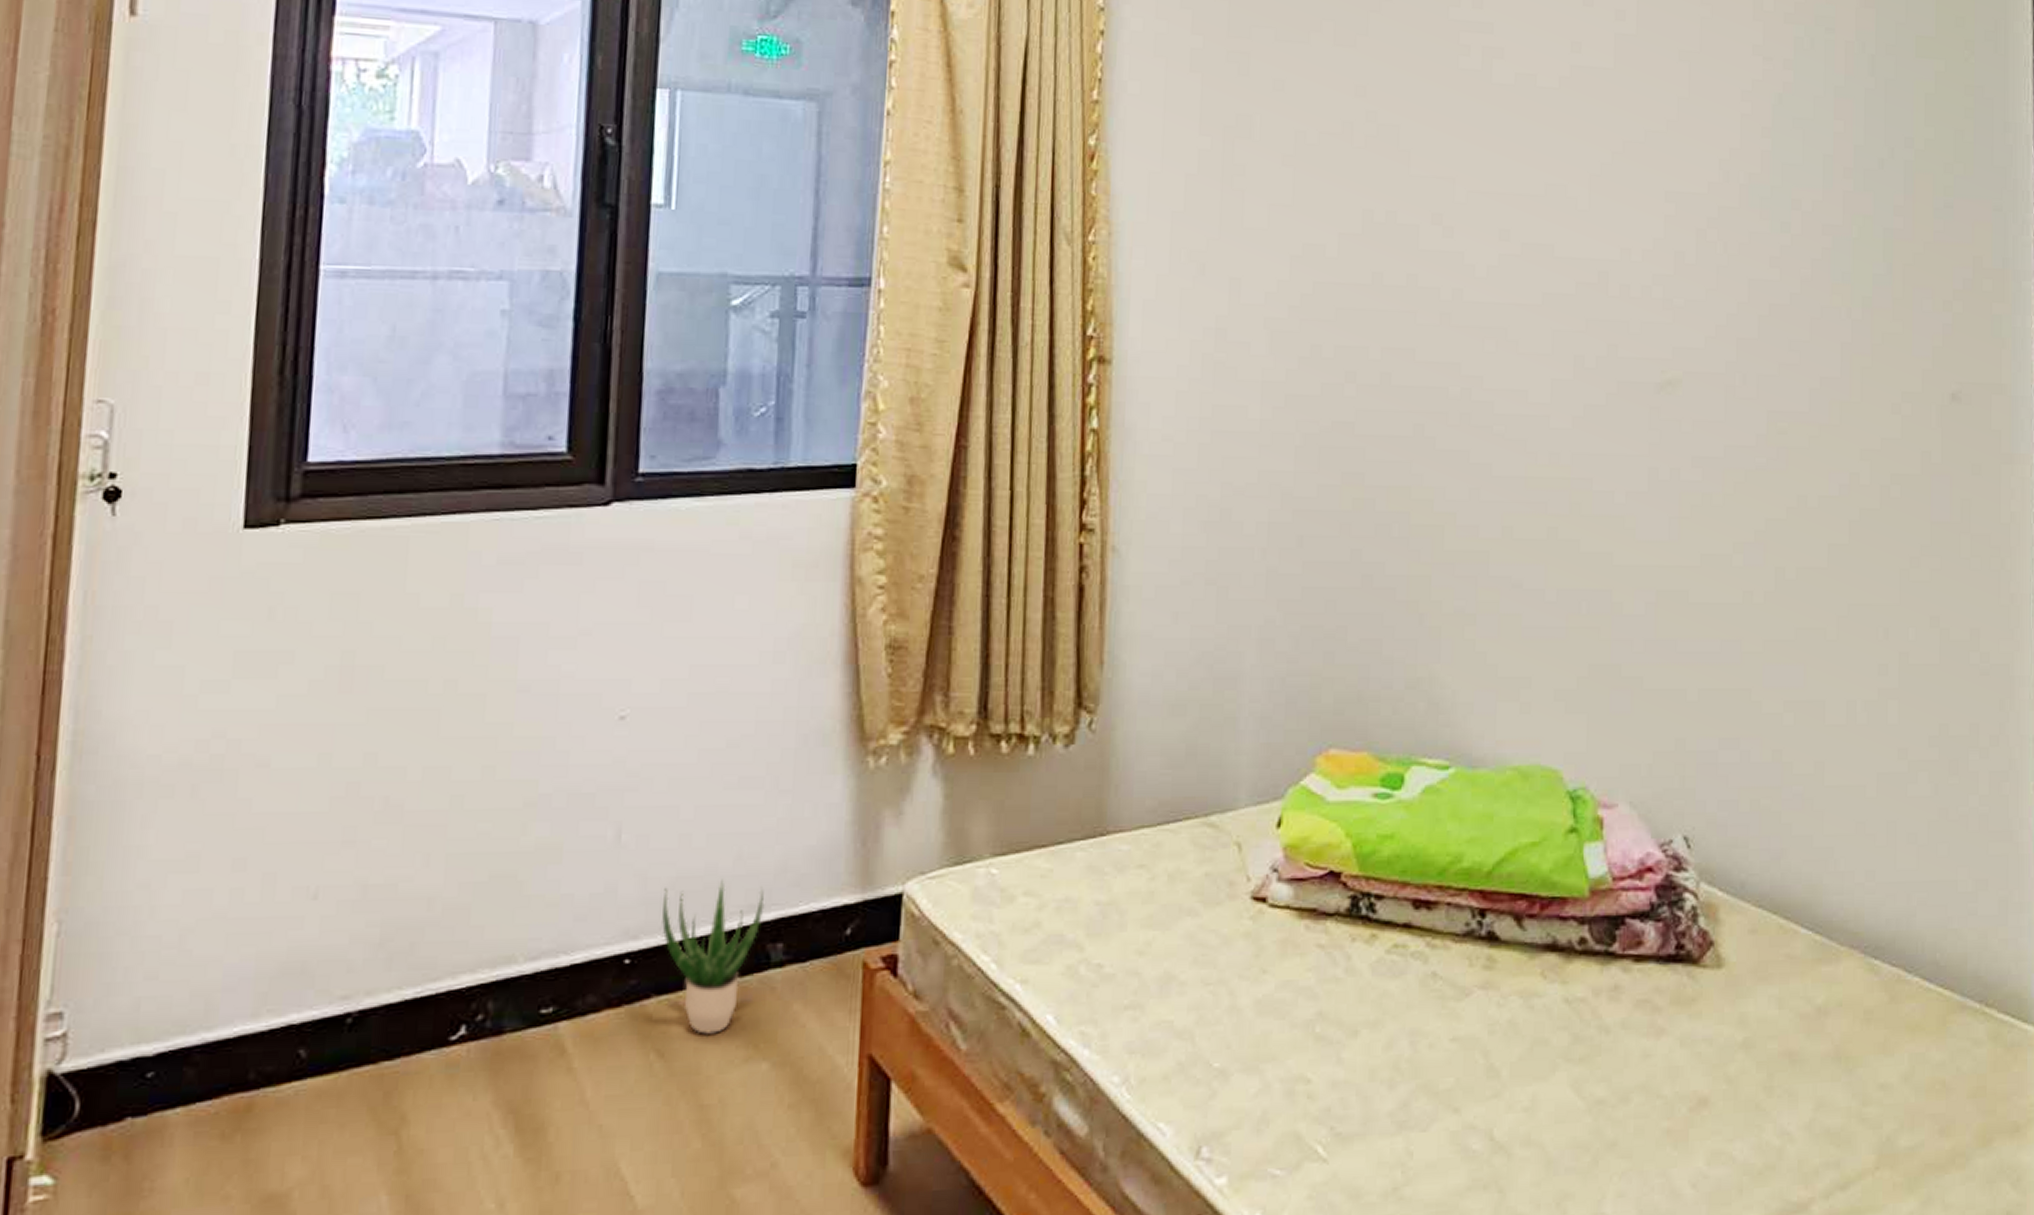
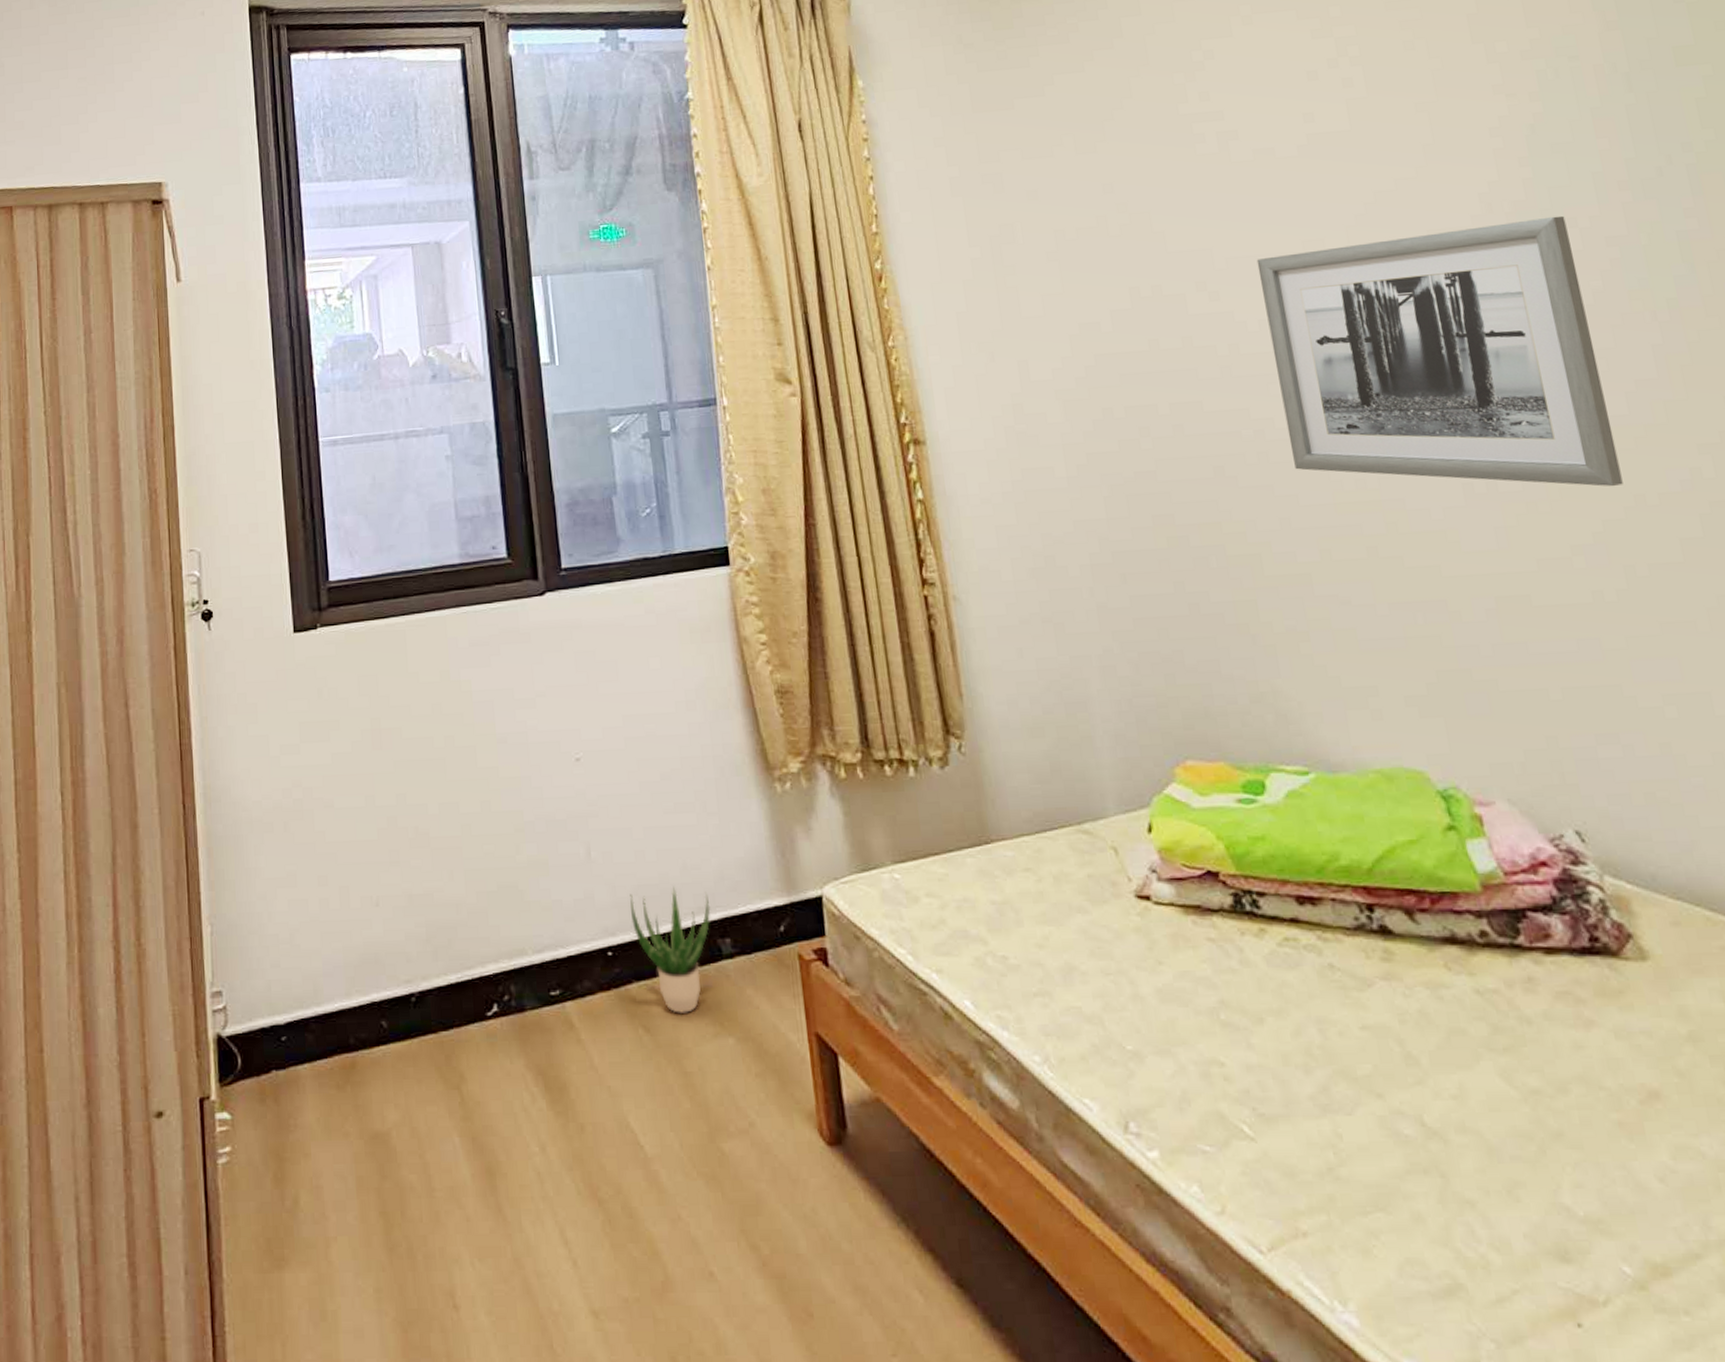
wall art: none [1494,195,1792,485] -> present [1256,215,1623,487]

